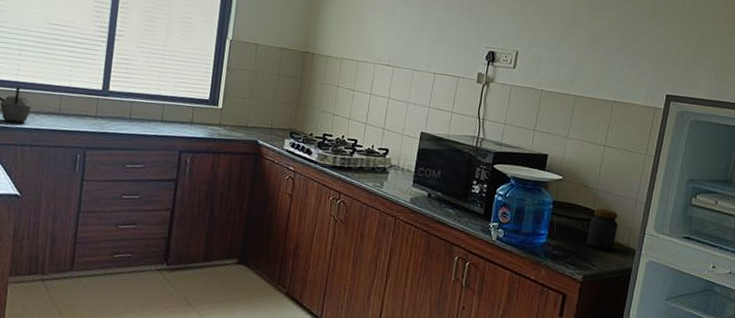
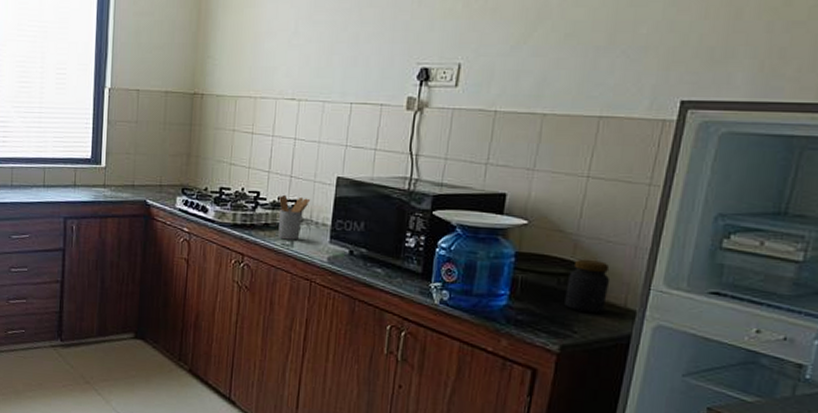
utensil holder: none [371,143,399,183] -> present [278,194,311,240]

